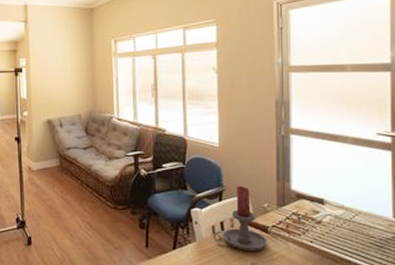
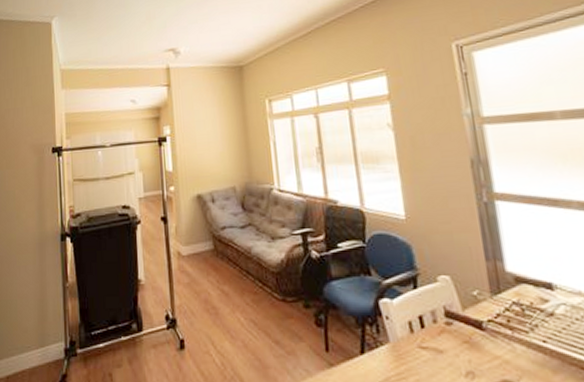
candle holder: present [213,185,267,251] -> none [411,267,485,355]

